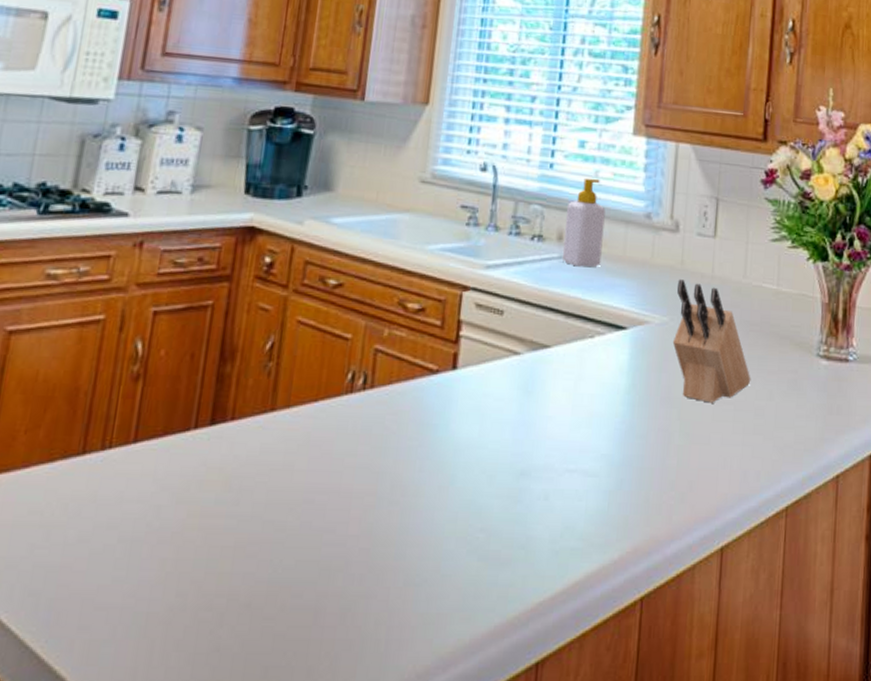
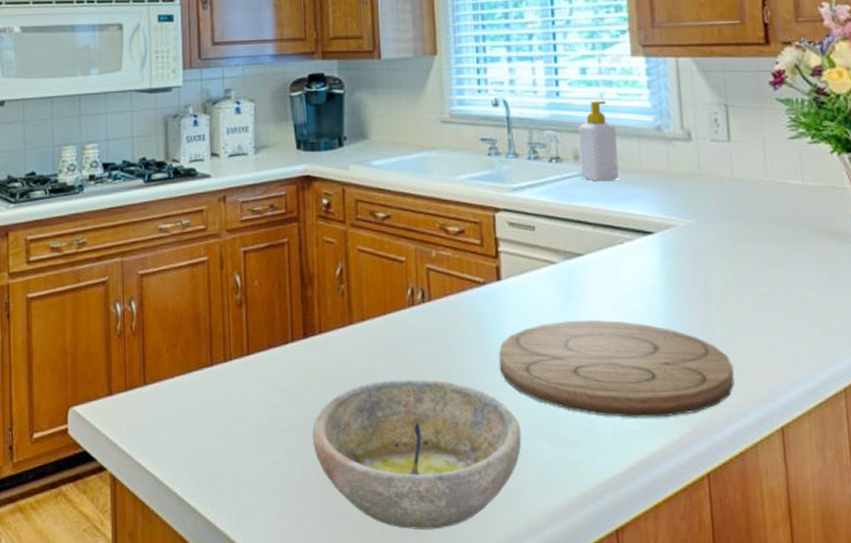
bowl: none [198,480,451,665] -> present [312,379,522,529]
cutting board: none [437,420,684,534] -> present [498,320,734,418]
knife block: present [672,279,751,403] -> none [698,184,788,295]

